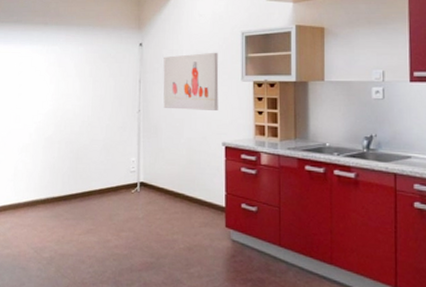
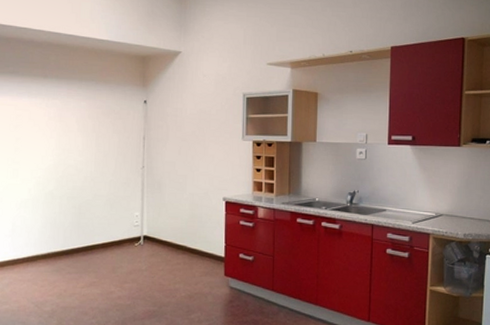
wall art: present [163,52,219,110] -> none [167,112,221,168]

